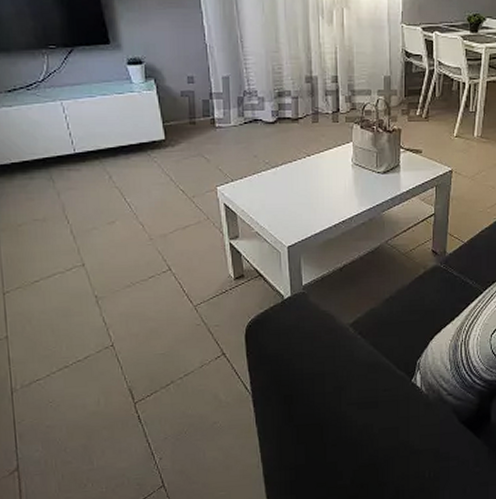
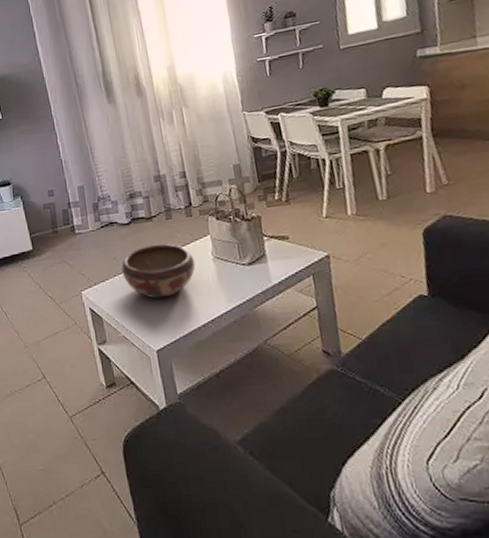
decorative bowl: none [261,146,335,199] -> present [121,244,196,299]

